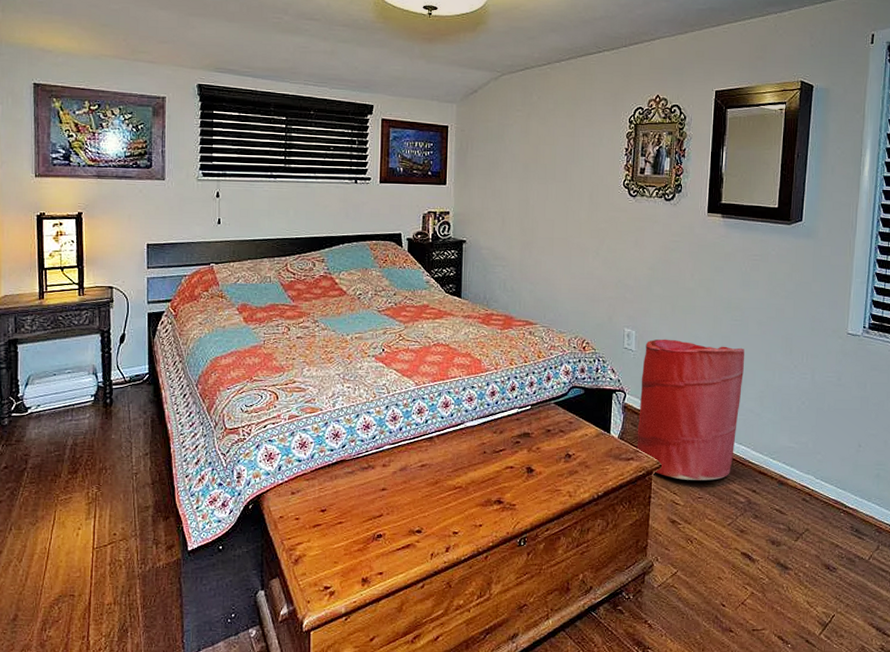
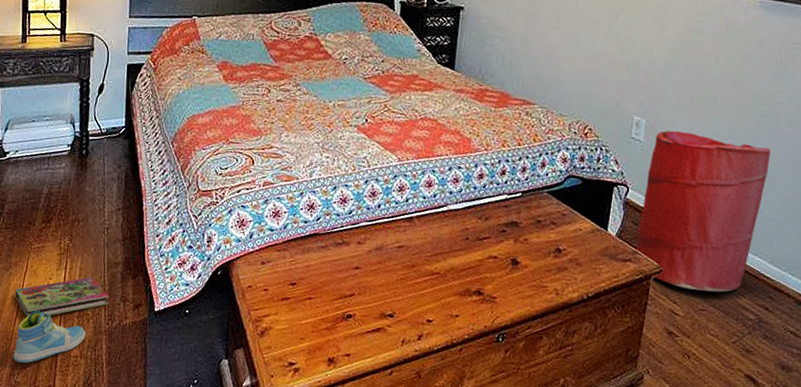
book: none [43,522,141,570] -> present [15,276,109,318]
sneaker: none [44,562,119,616] -> present [14,310,86,363]

